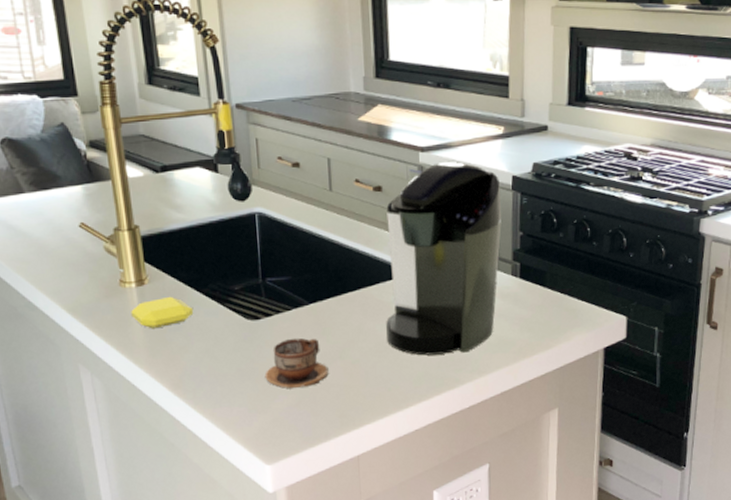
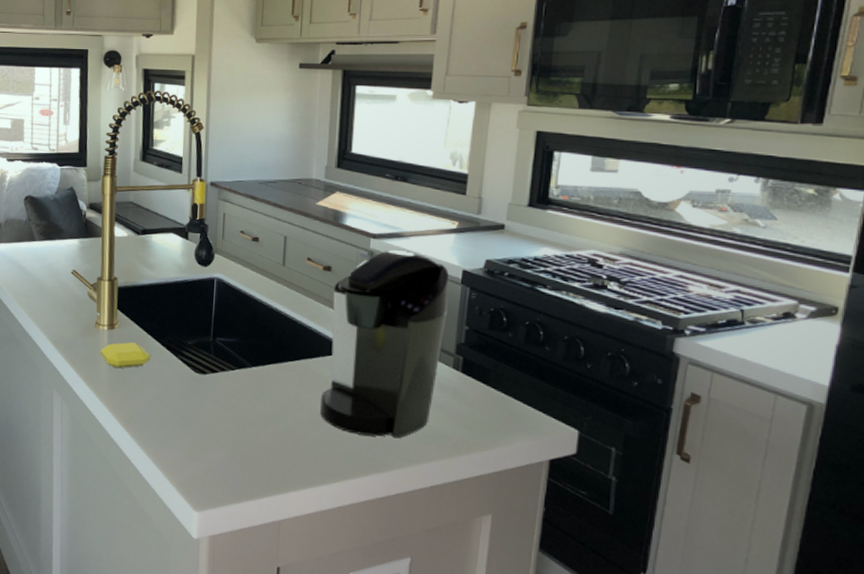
cup: present [264,338,329,389] -> none [204,396,262,445]

